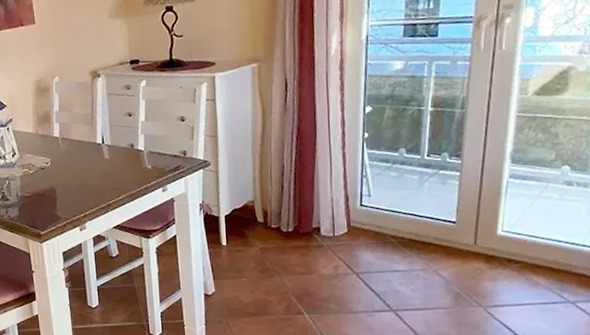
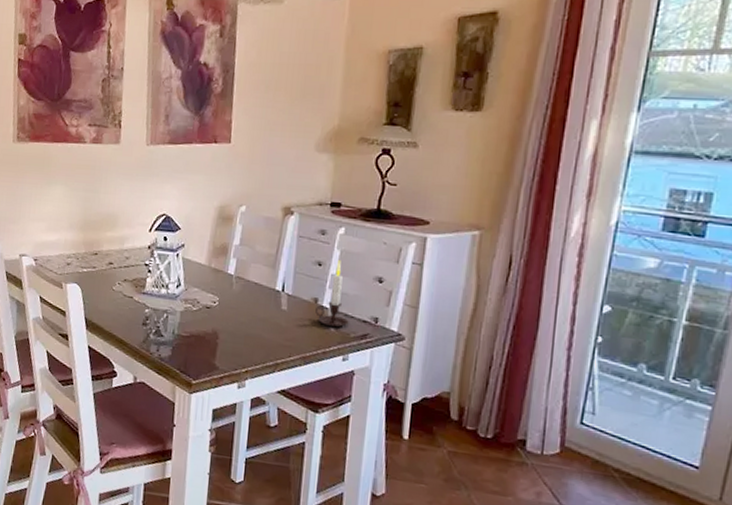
candle: none [133,108,163,166] -> present [315,260,349,328]

